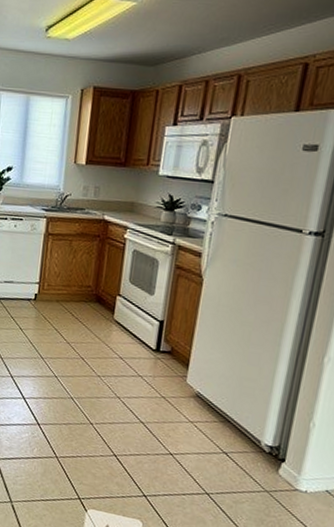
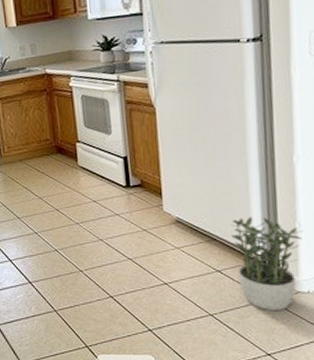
potted plant: none [242,405,316,504] -> present [230,216,303,310]

